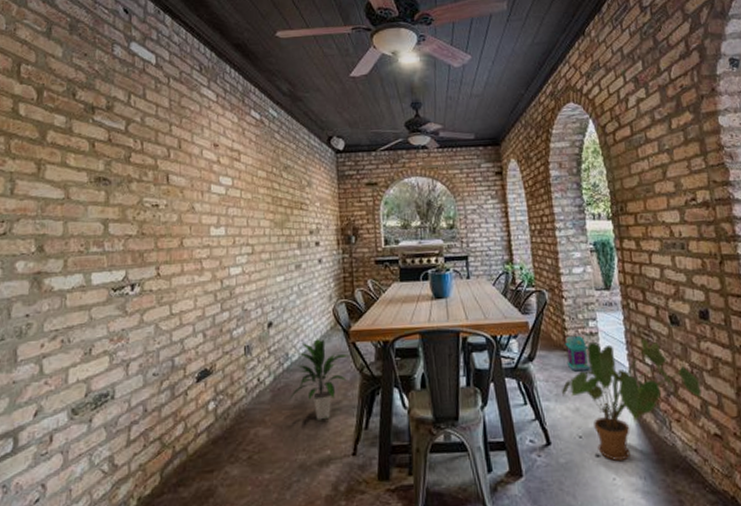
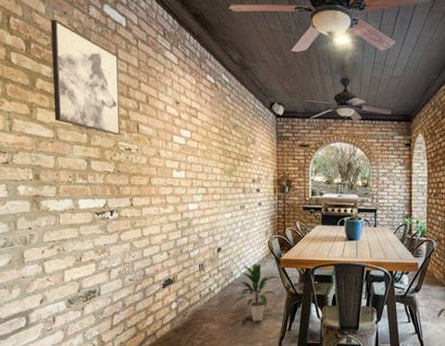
wall art: none [66,62,146,190] -> present [50,19,121,136]

